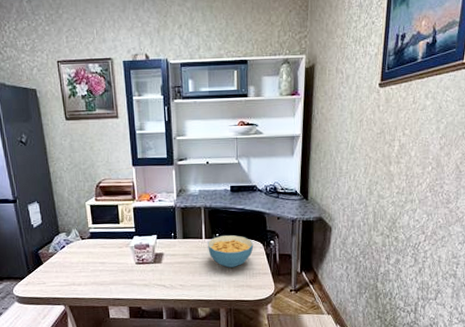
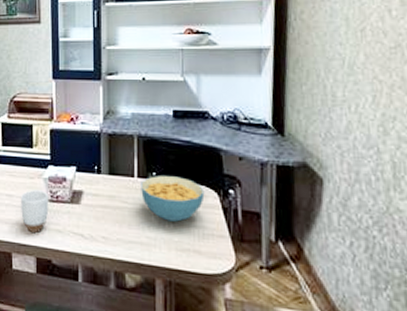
mug: none [112,256,136,289] -> present [21,190,48,233]

